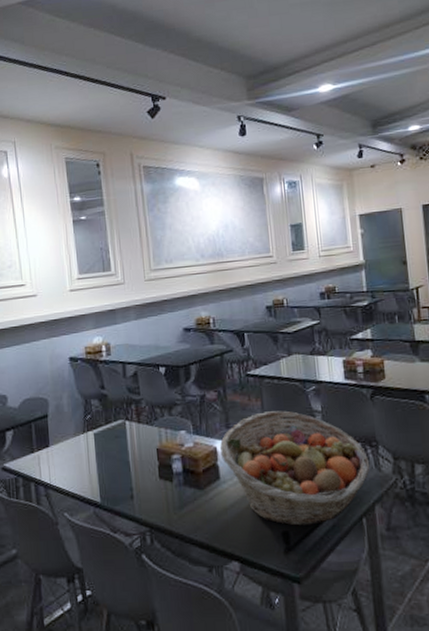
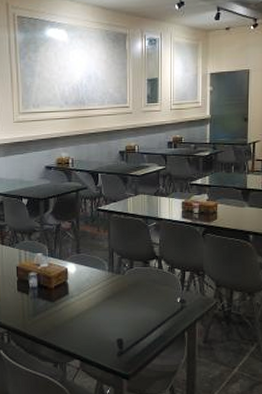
fruit basket: present [219,411,370,526] -> none [70,241,196,335]

